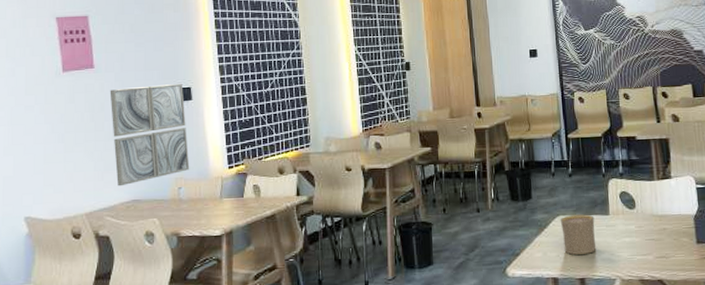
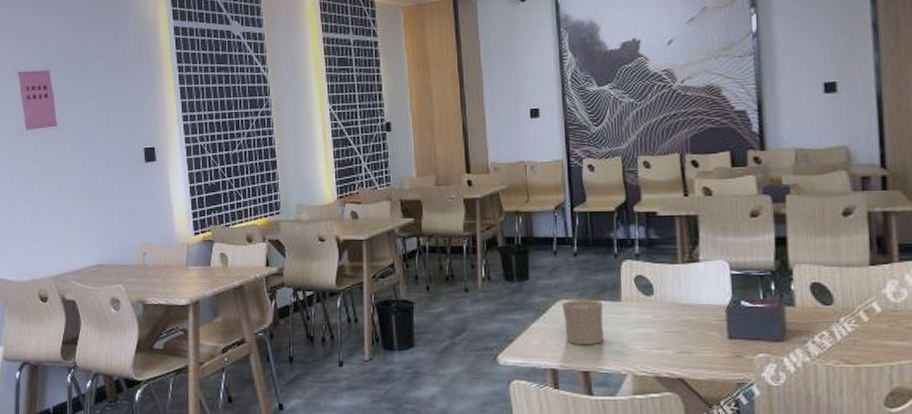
wall art: present [109,83,190,187] -> none [73,143,155,250]

